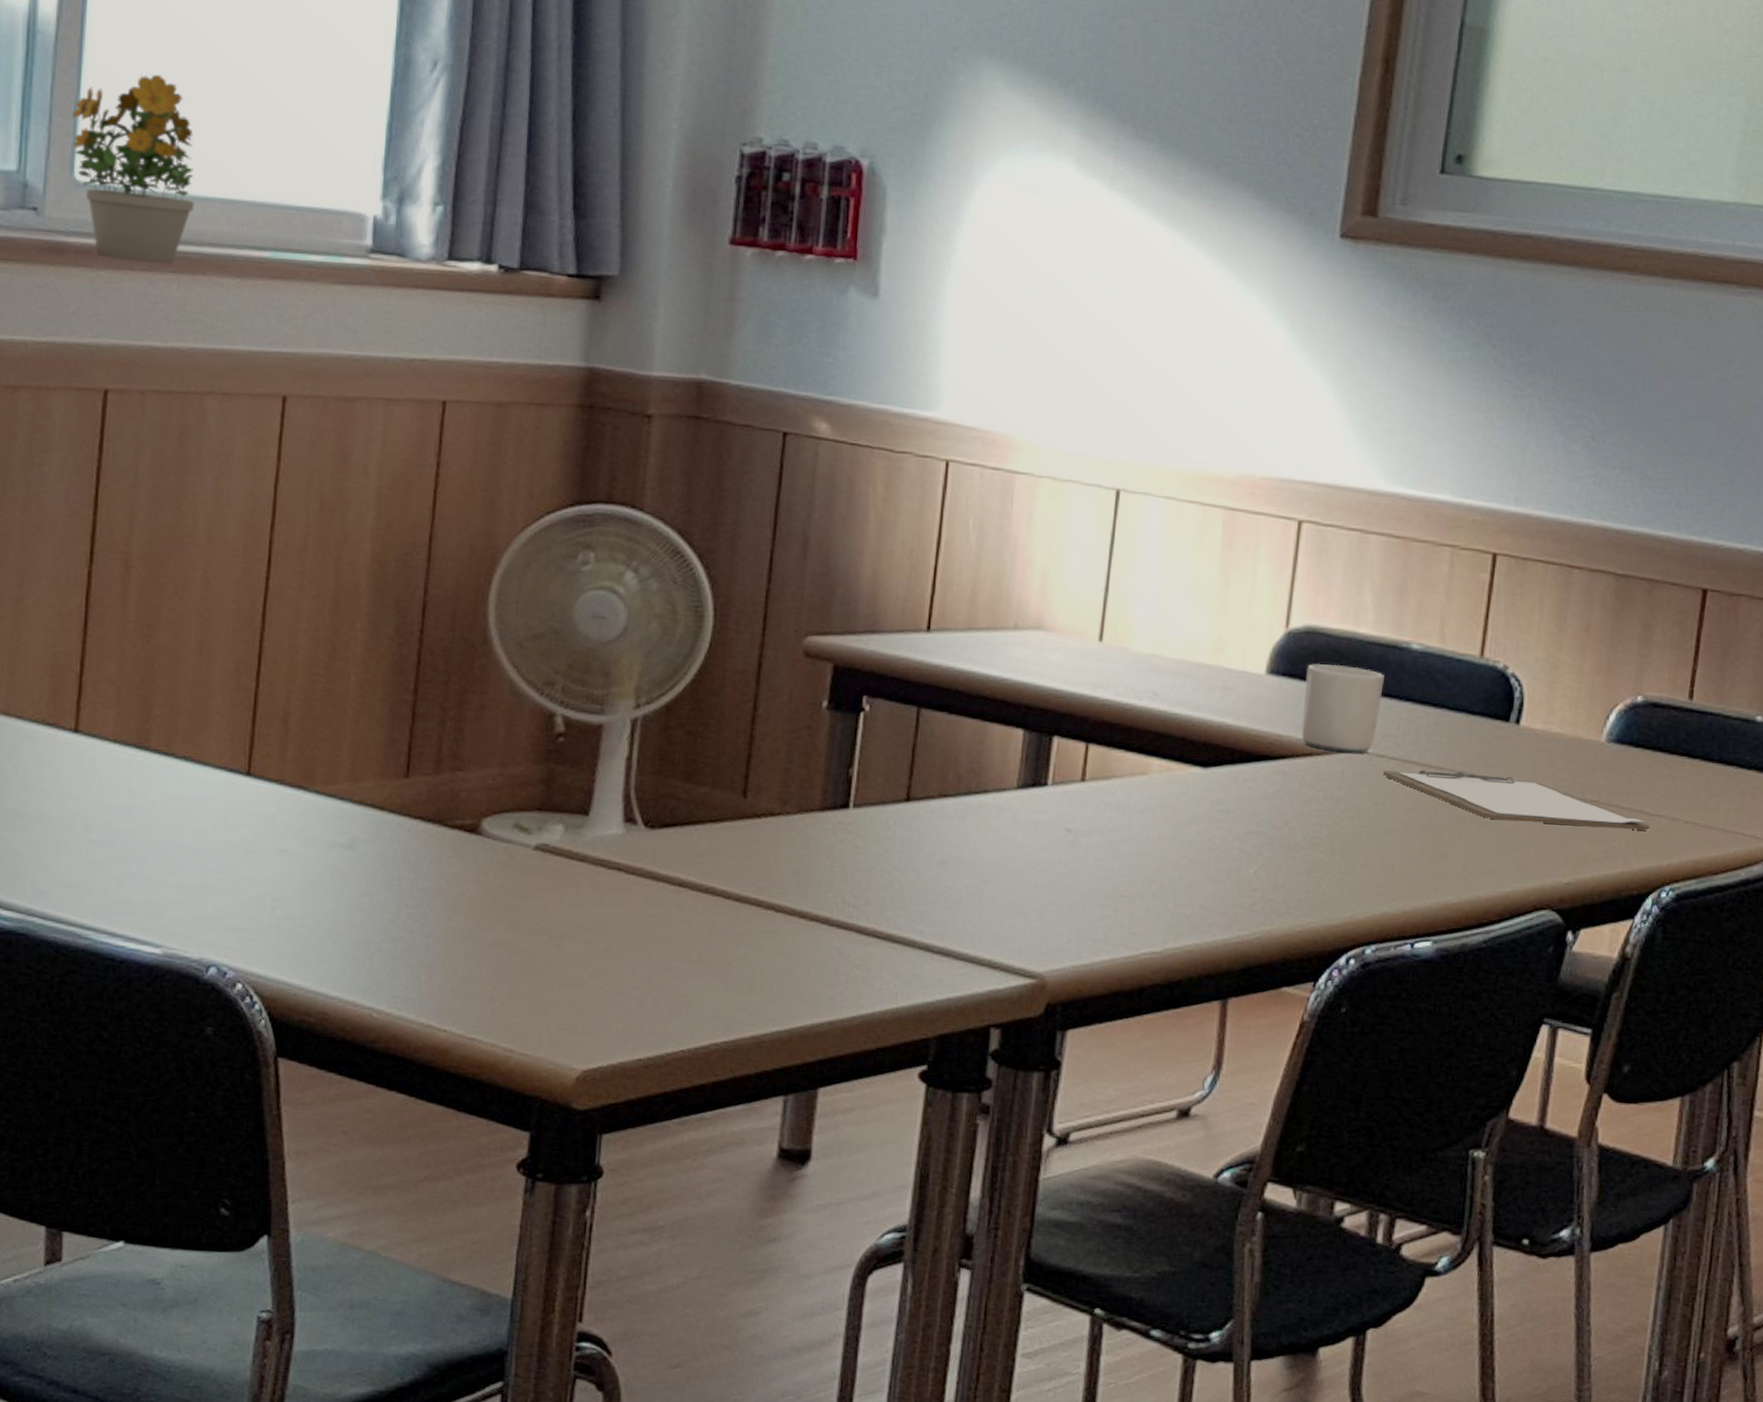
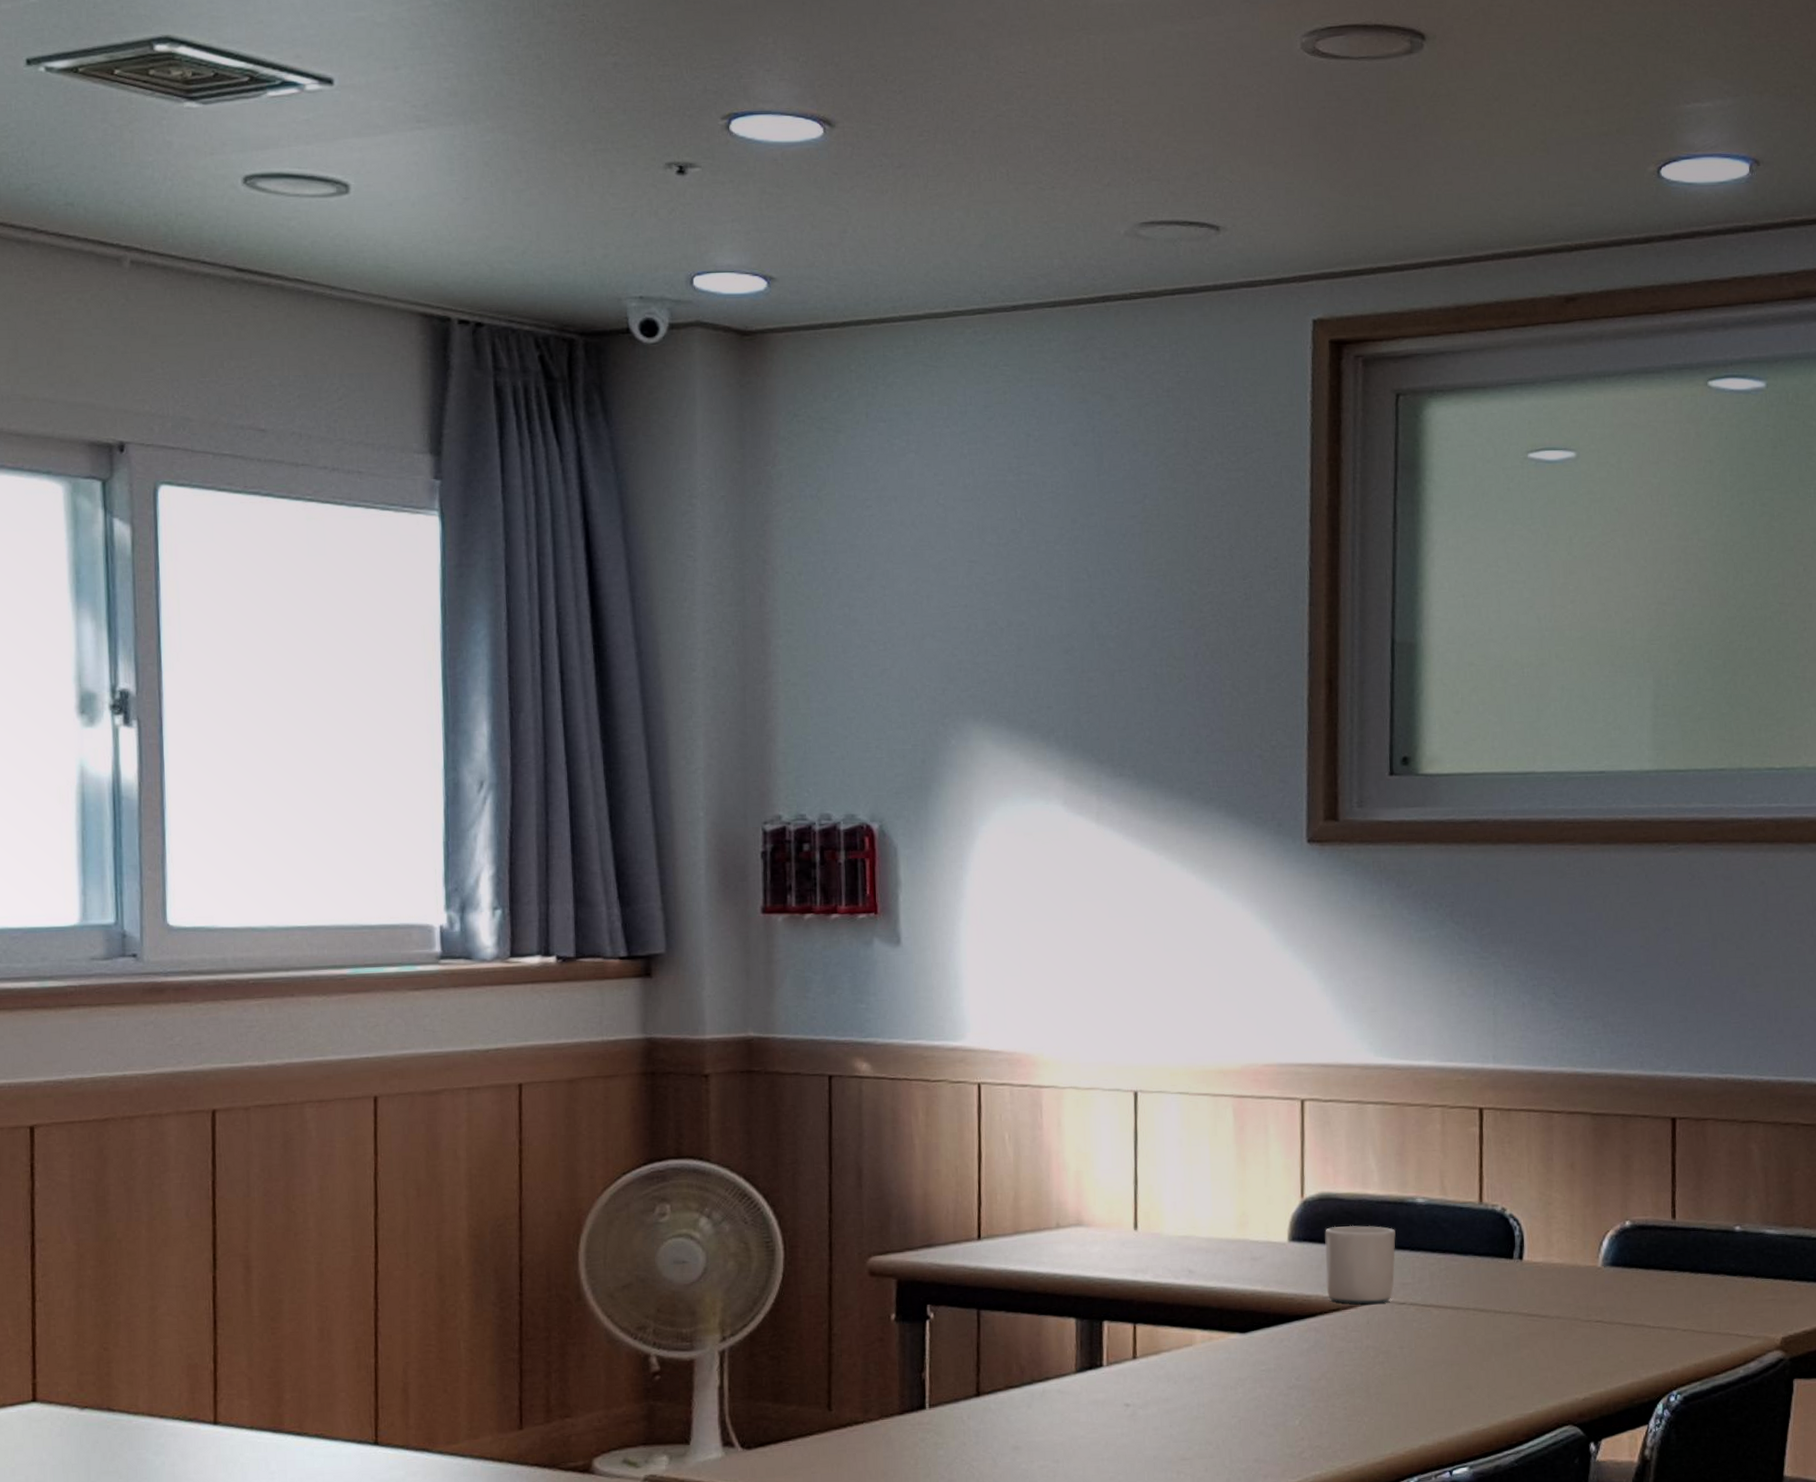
flowerpot: present [72,74,195,265] -> none [160,822,278,993]
clipboard: present [1383,769,1650,831] -> none [1405,1307,1653,1349]

